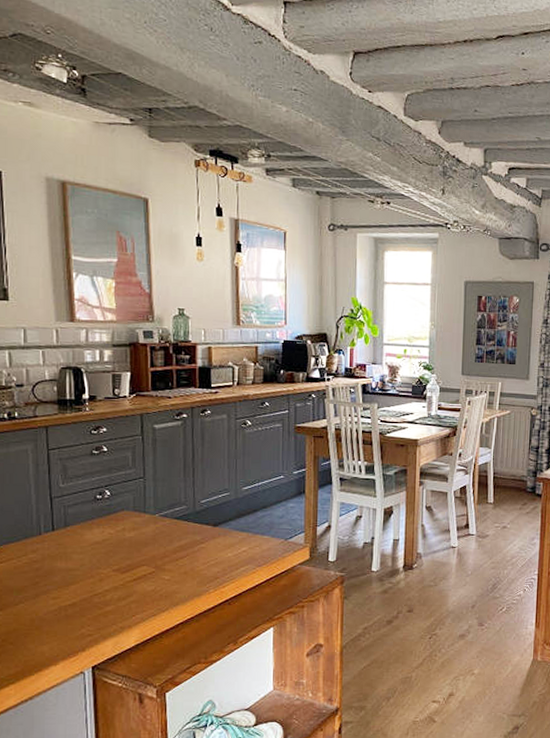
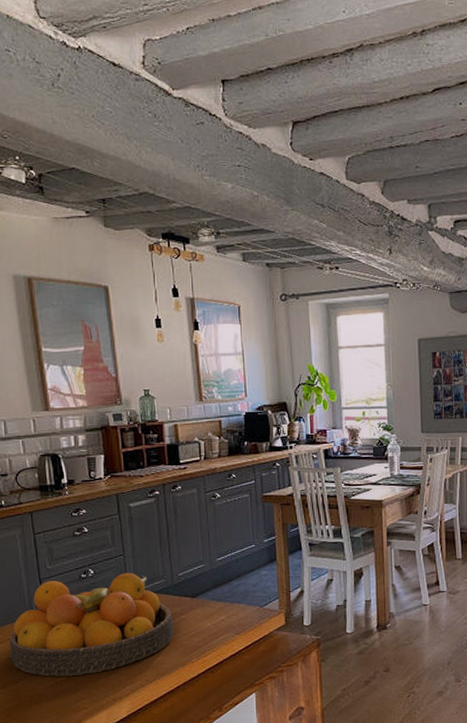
fruit bowl: none [12,497,193,602] -> present [9,573,175,677]

